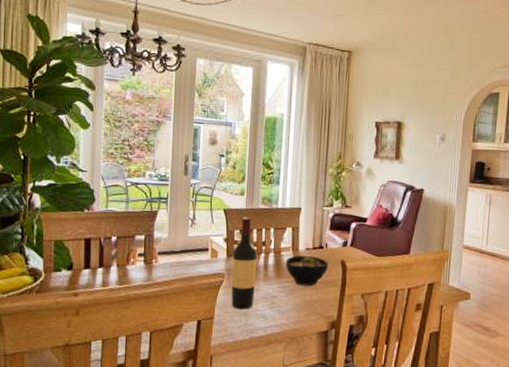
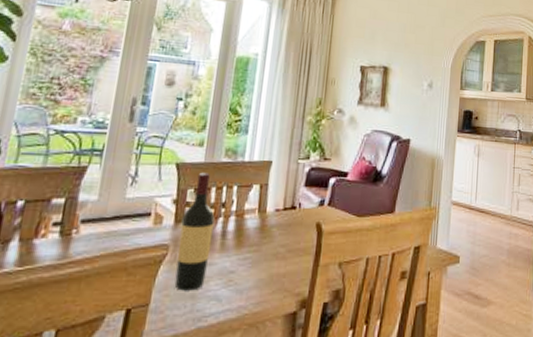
bowl: present [285,255,328,286] -> none [248,217,301,256]

